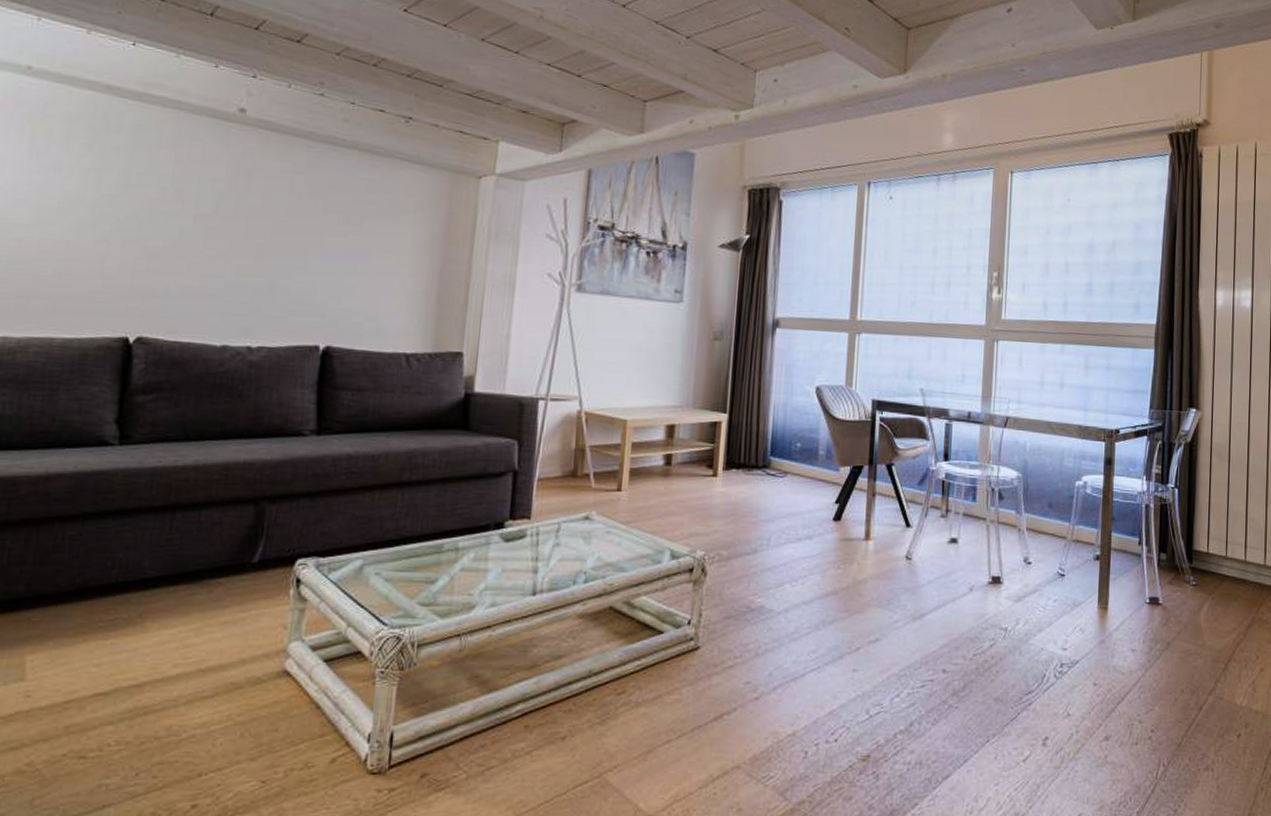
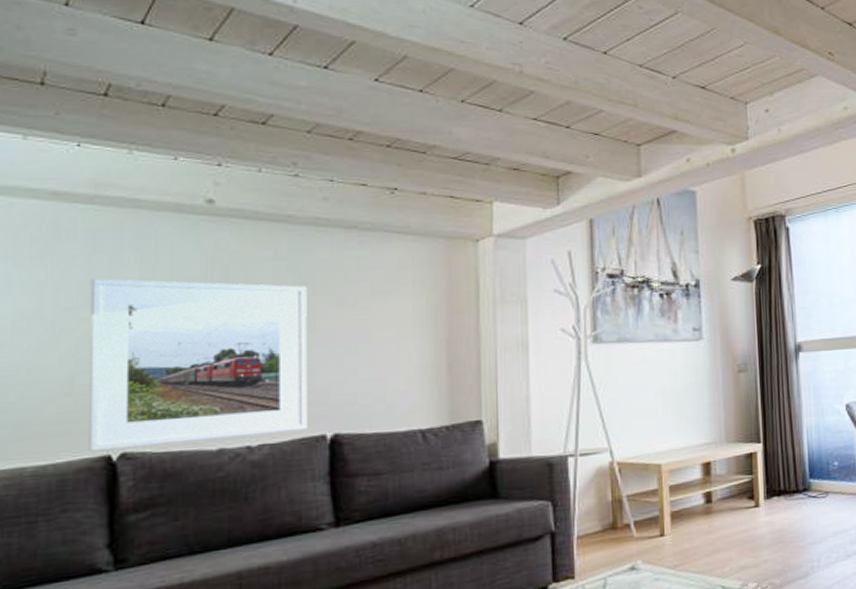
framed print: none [110,171,319,339] -> present [89,278,307,451]

